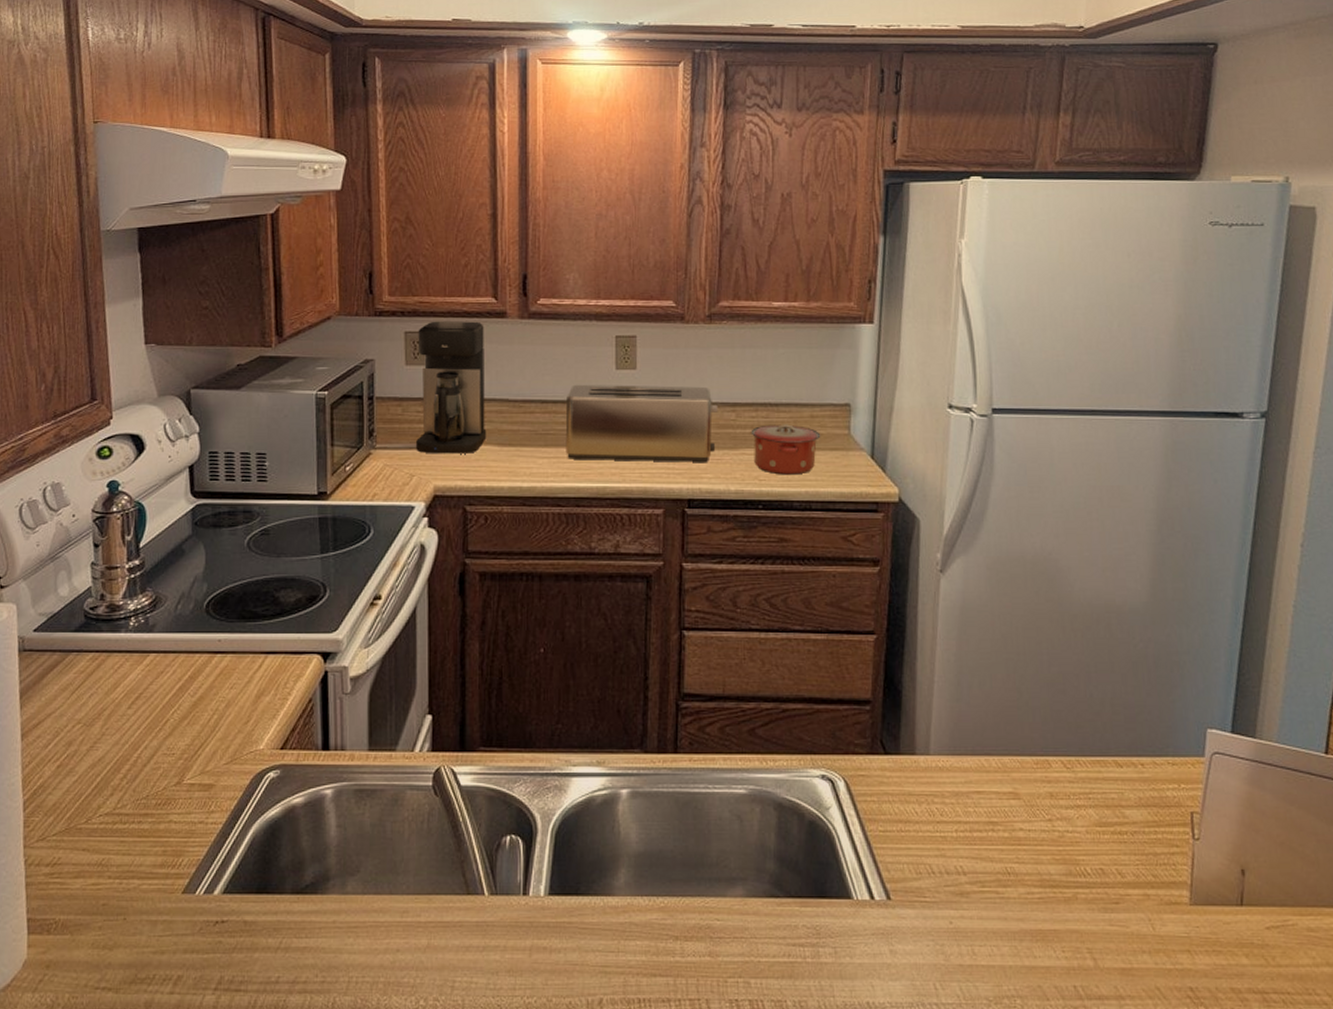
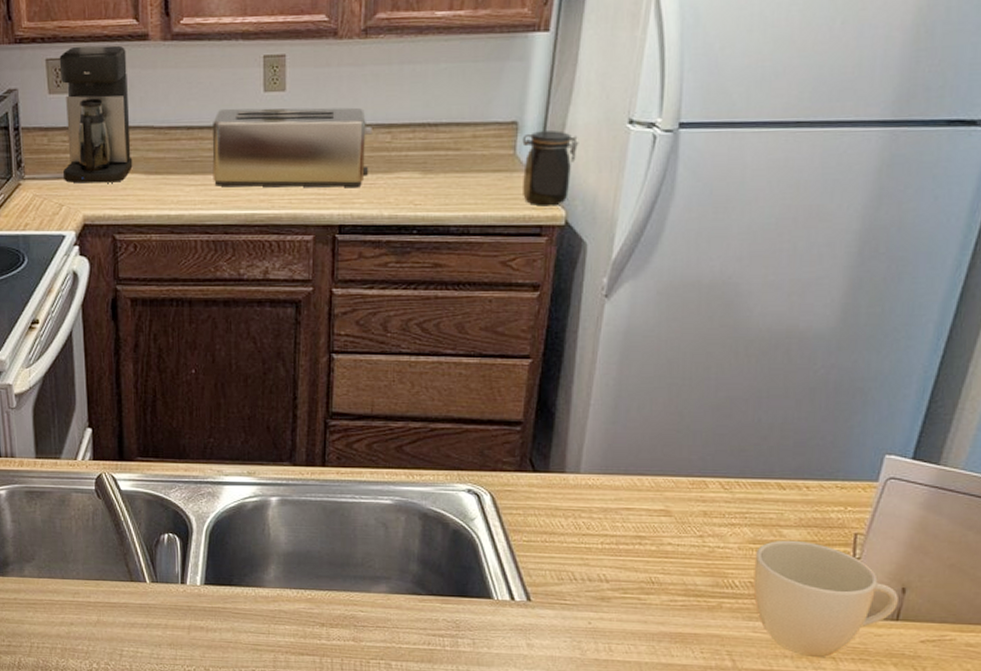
casserole: present [751,424,821,475] -> none [407,145,483,199]
jar: none [855,412,906,484] -> present [522,129,579,207]
cup: none [1102,821,1240,952] -> present [753,540,899,658]

